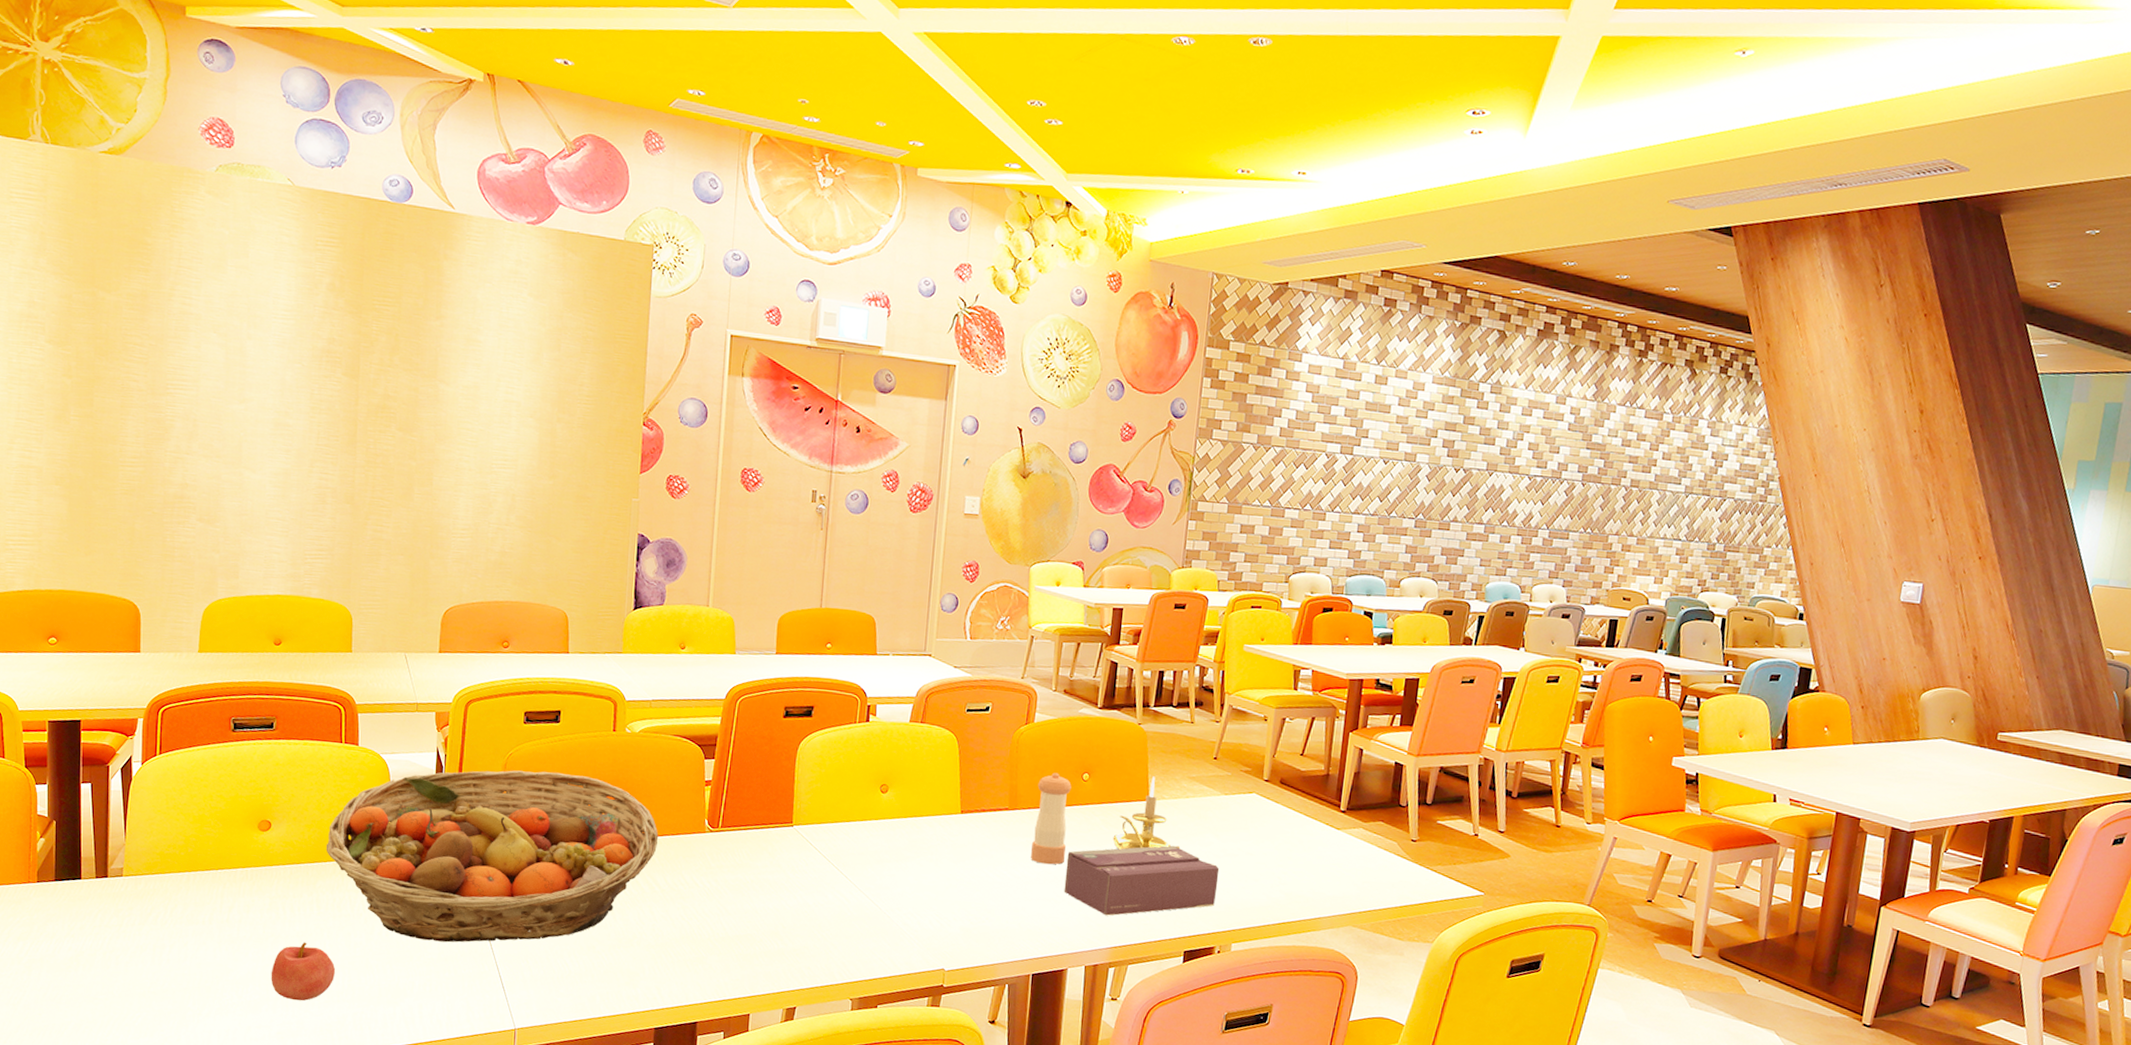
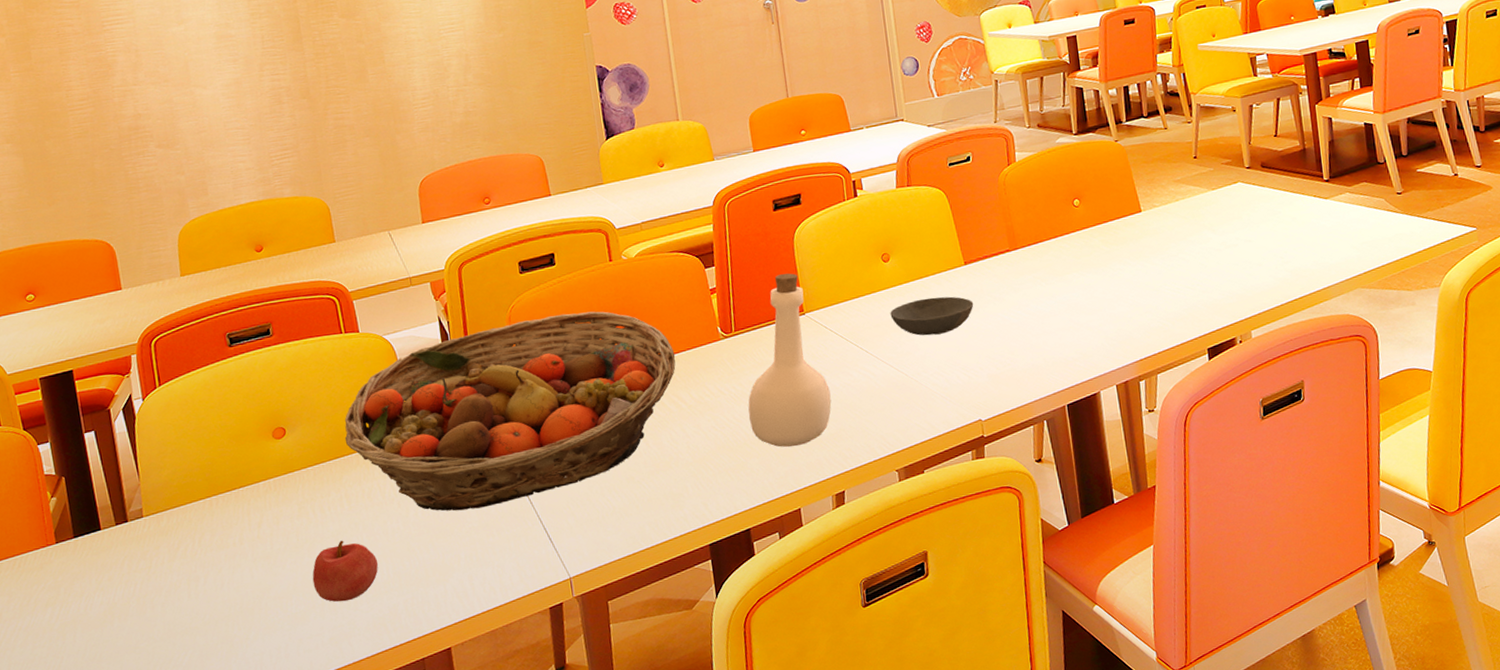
bottle: none [718,782,802,953] -> present [748,273,832,447]
bowl: none [877,837,962,877] -> present [890,296,974,336]
pepper shaker: present [1031,772,1072,865] -> none [1032,205,1074,296]
tissue box: present [1063,845,1220,916] -> none [1075,249,1226,332]
candle holder: present [1112,776,1181,850] -> none [1115,187,1182,265]

